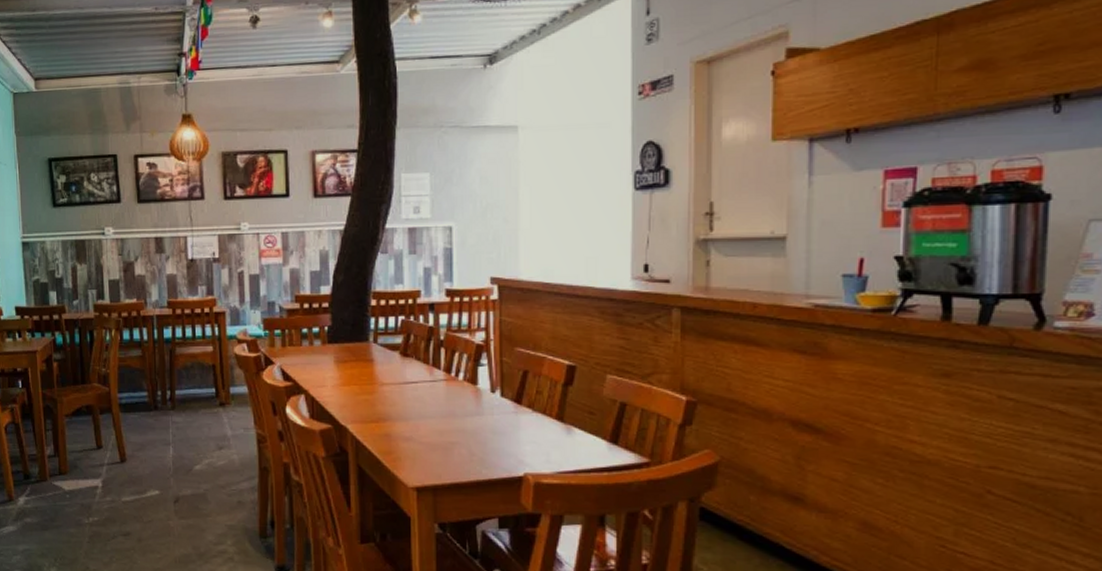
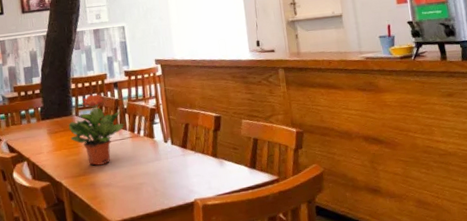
potted plant: none [362,316,438,411] -> present [68,94,124,166]

